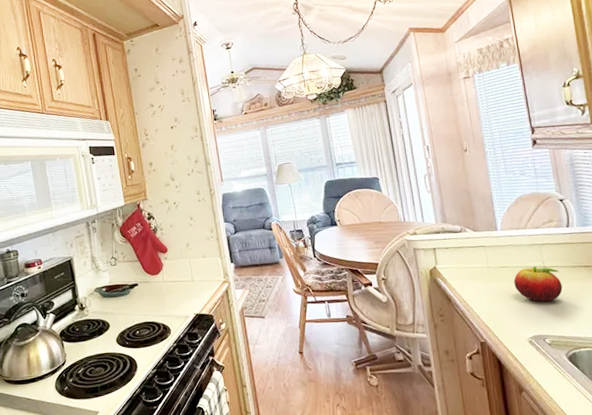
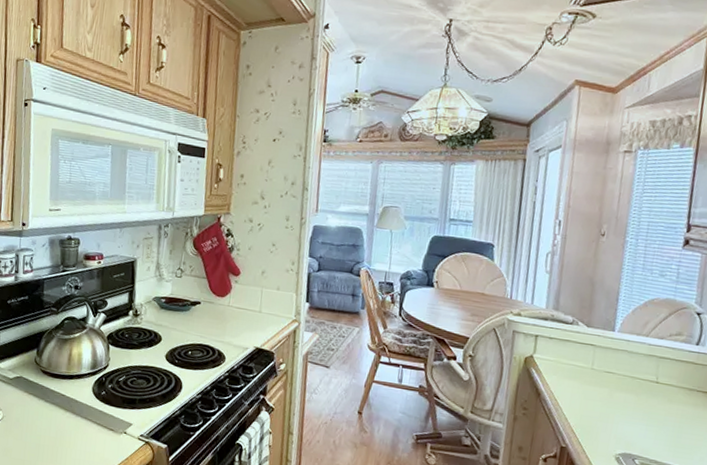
fruit: present [514,266,563,302] -> none [616,379,672,421]

